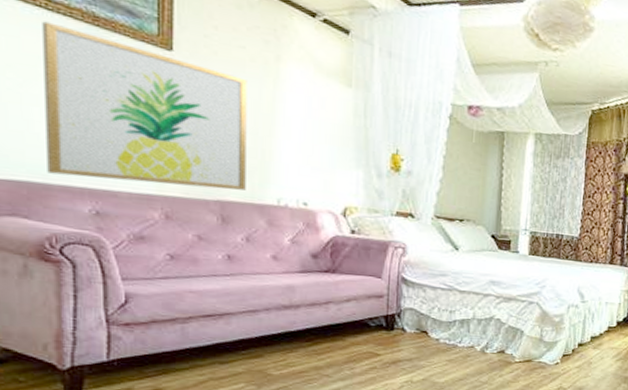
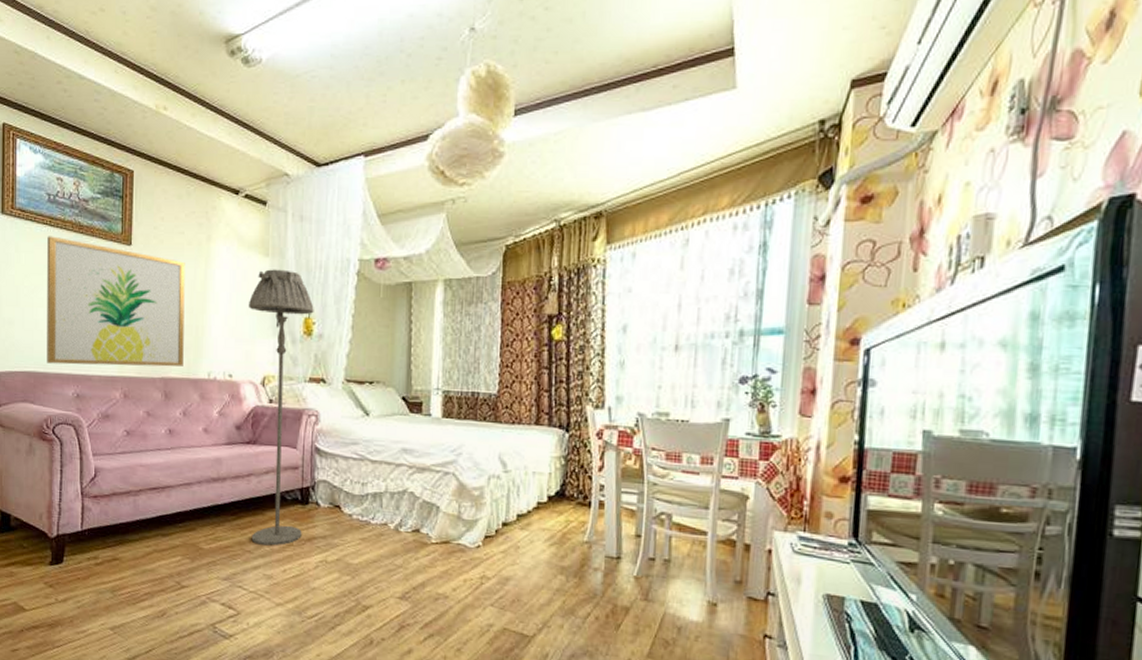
floor lamp: none [328,100,403,370] -> present [249,269,314,546]

